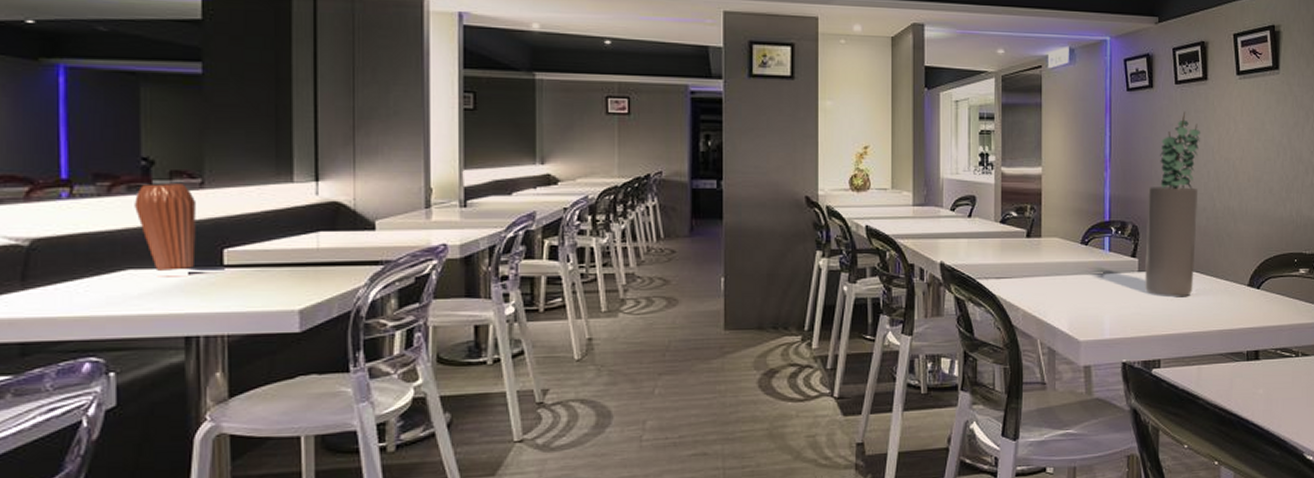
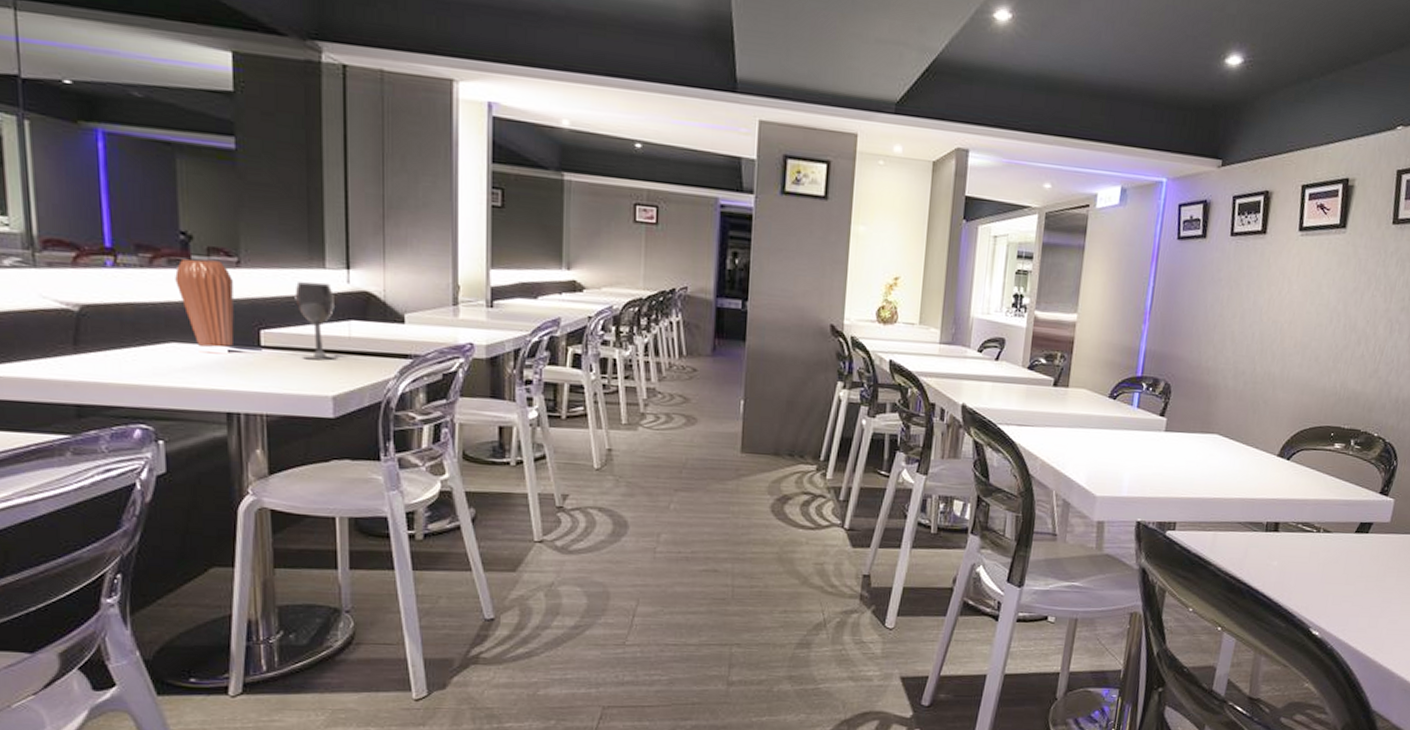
wine glass: none [261,196,304,275] -> present [295,282,337,360]
vase: present [1145,111,1200,298] -> none [1170,266,1250,462]

